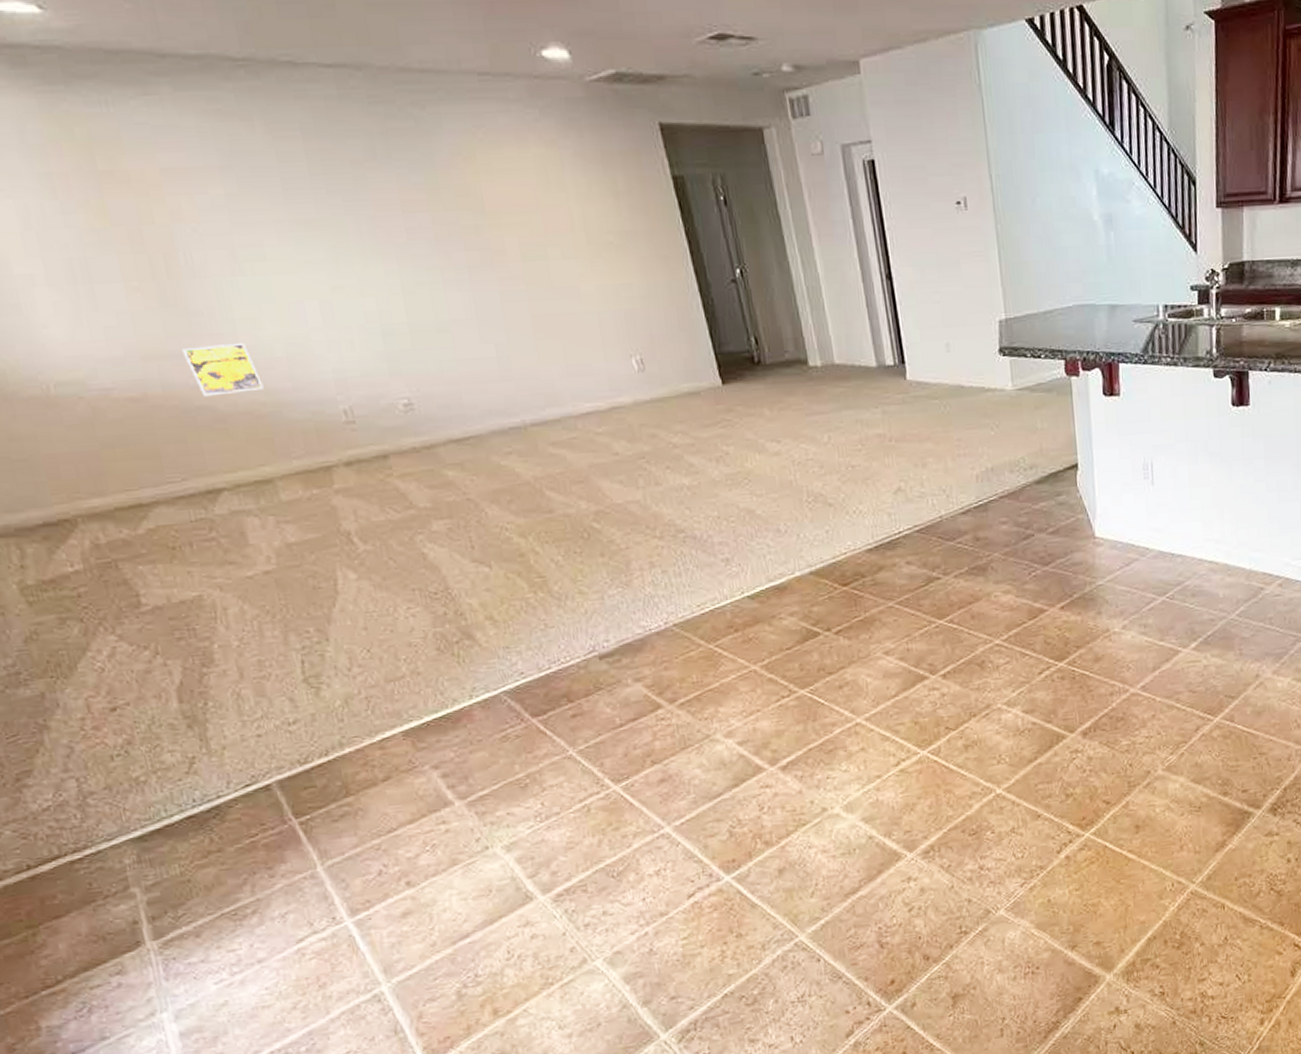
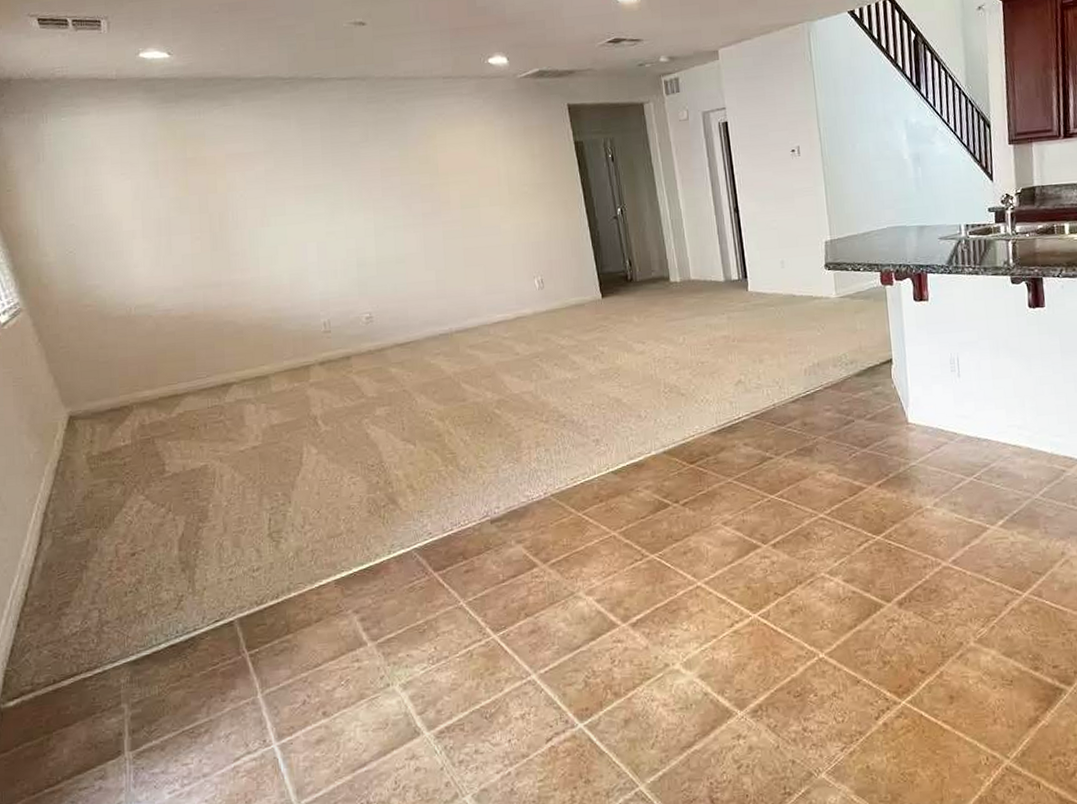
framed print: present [182,343,264,397] -> none [221,275,271,314]

